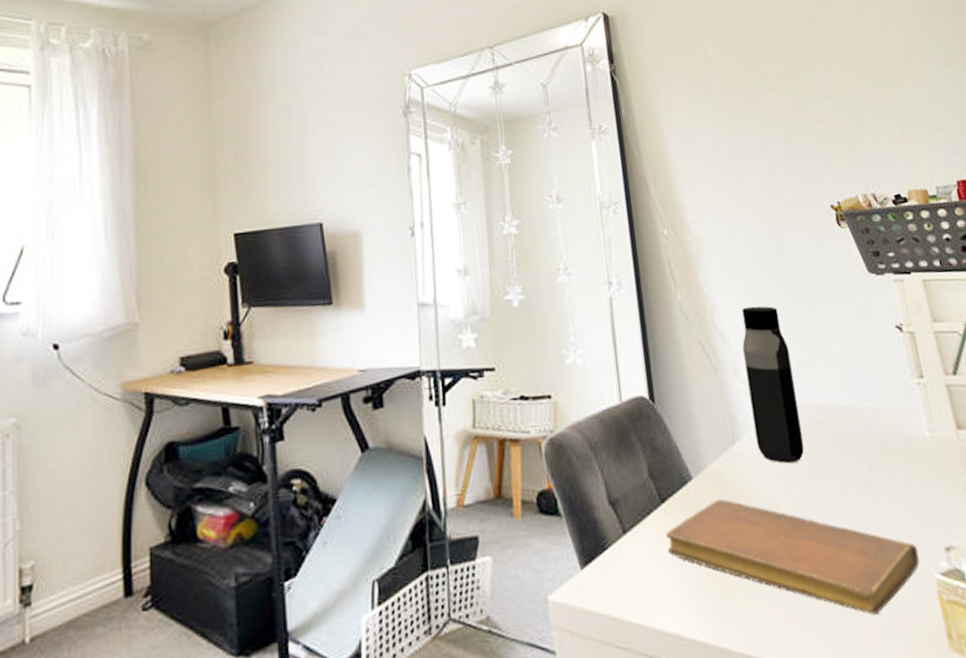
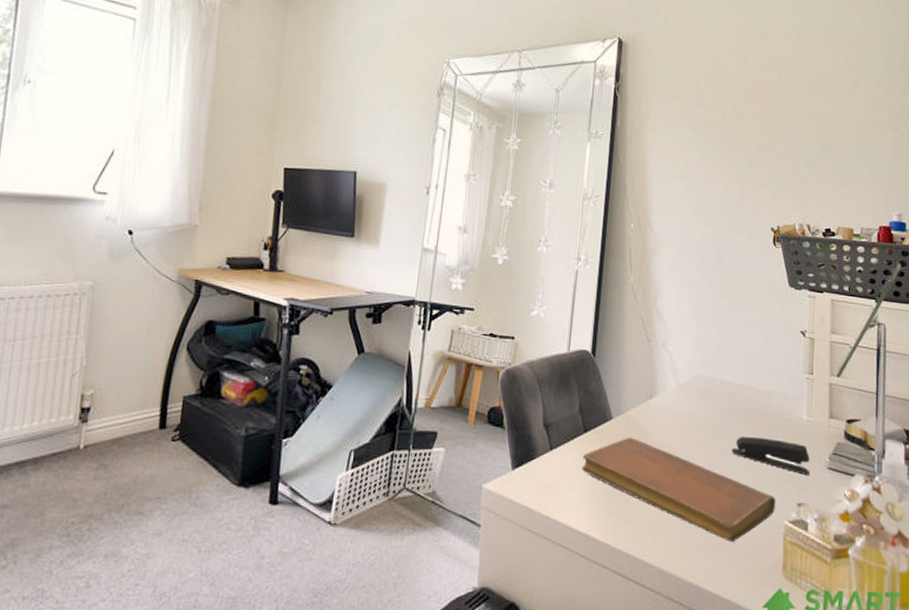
water bottle: present [742,305,804,463] -> none [669,296,711,420]
stapler: none [847,468,951,509] -> present [731,436,811,475]

